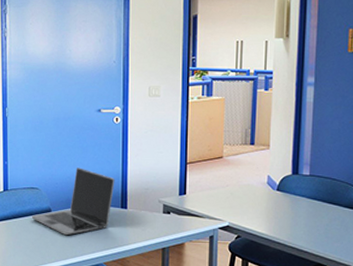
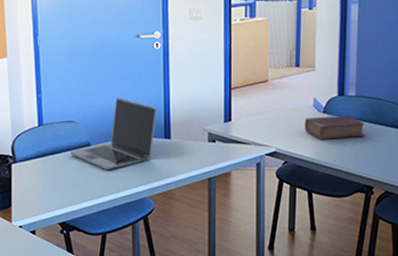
book: none [258,194,319,217] -> present [304,116,365,140]

